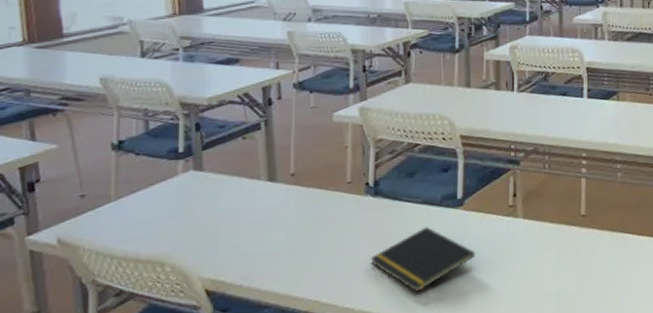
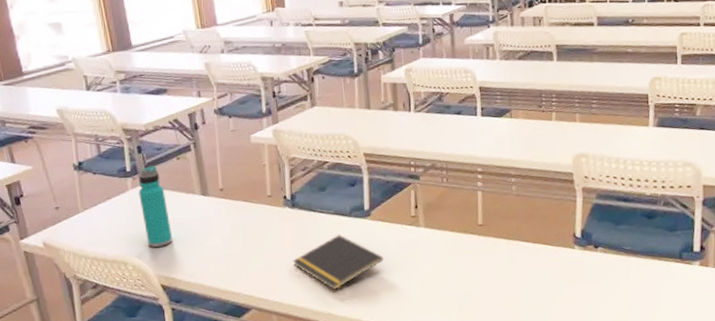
water bottle: none [190,146,227,244] -> present [138,165,173,247]

